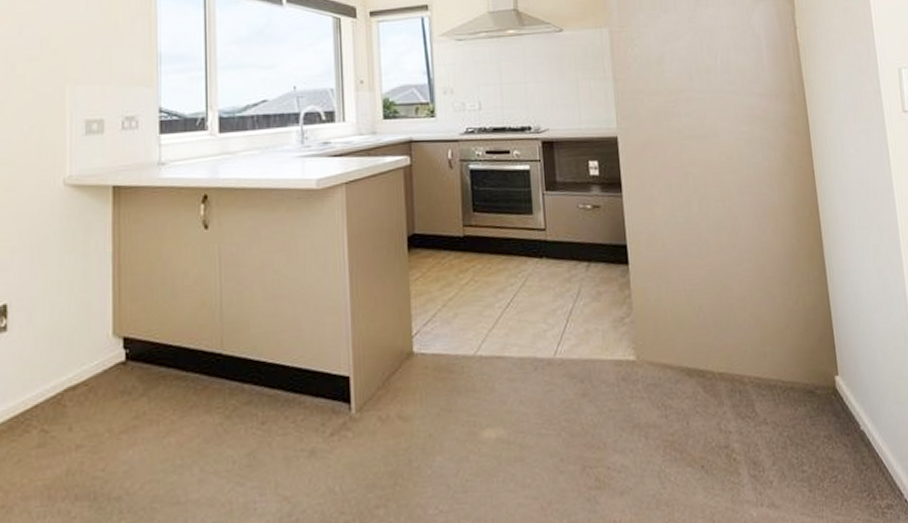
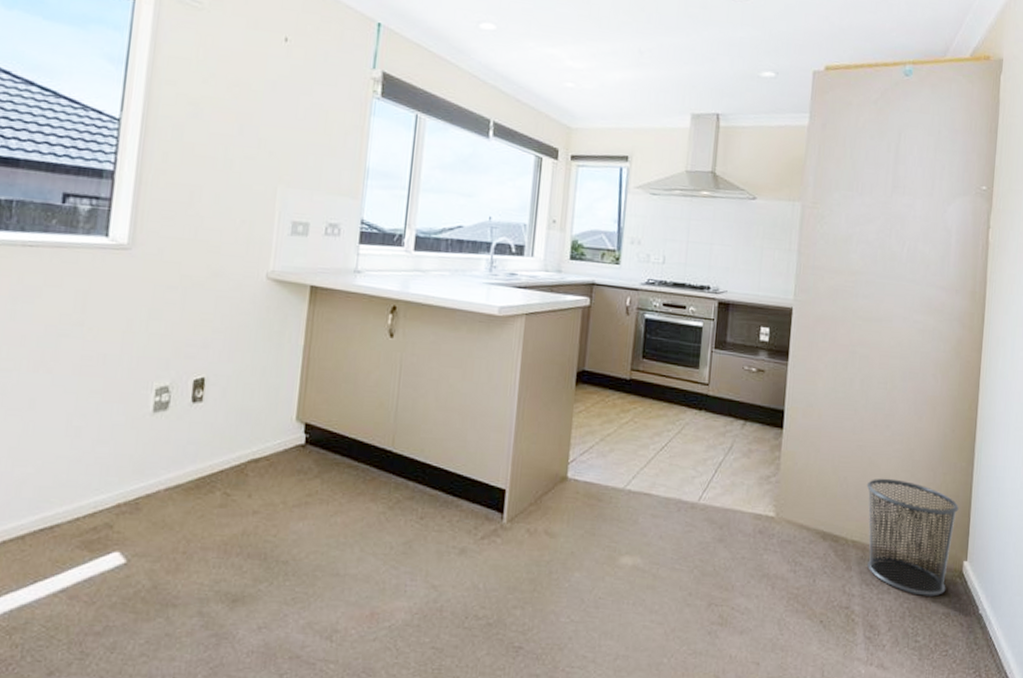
waste bin: none [723,300,823,421] -> present [866,478,959,597]

